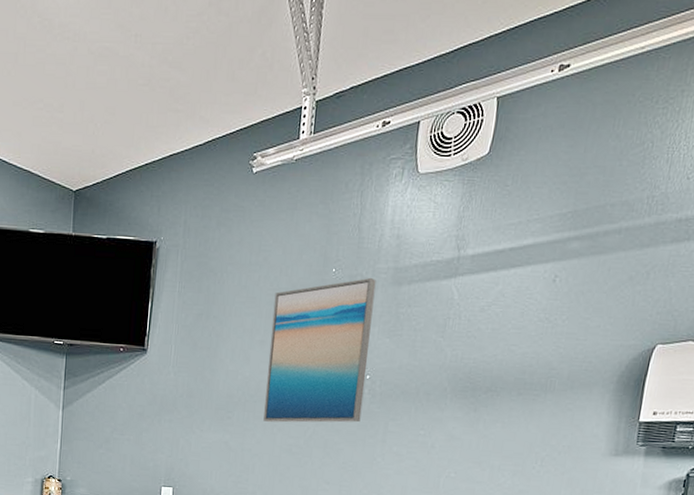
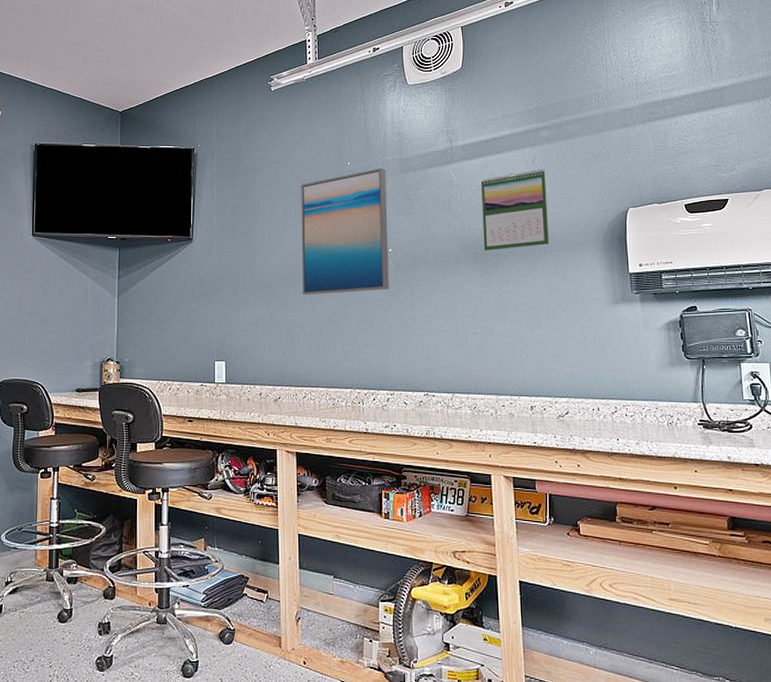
calendar: none [475,290,567,386] -> present [481,169,550,251]

